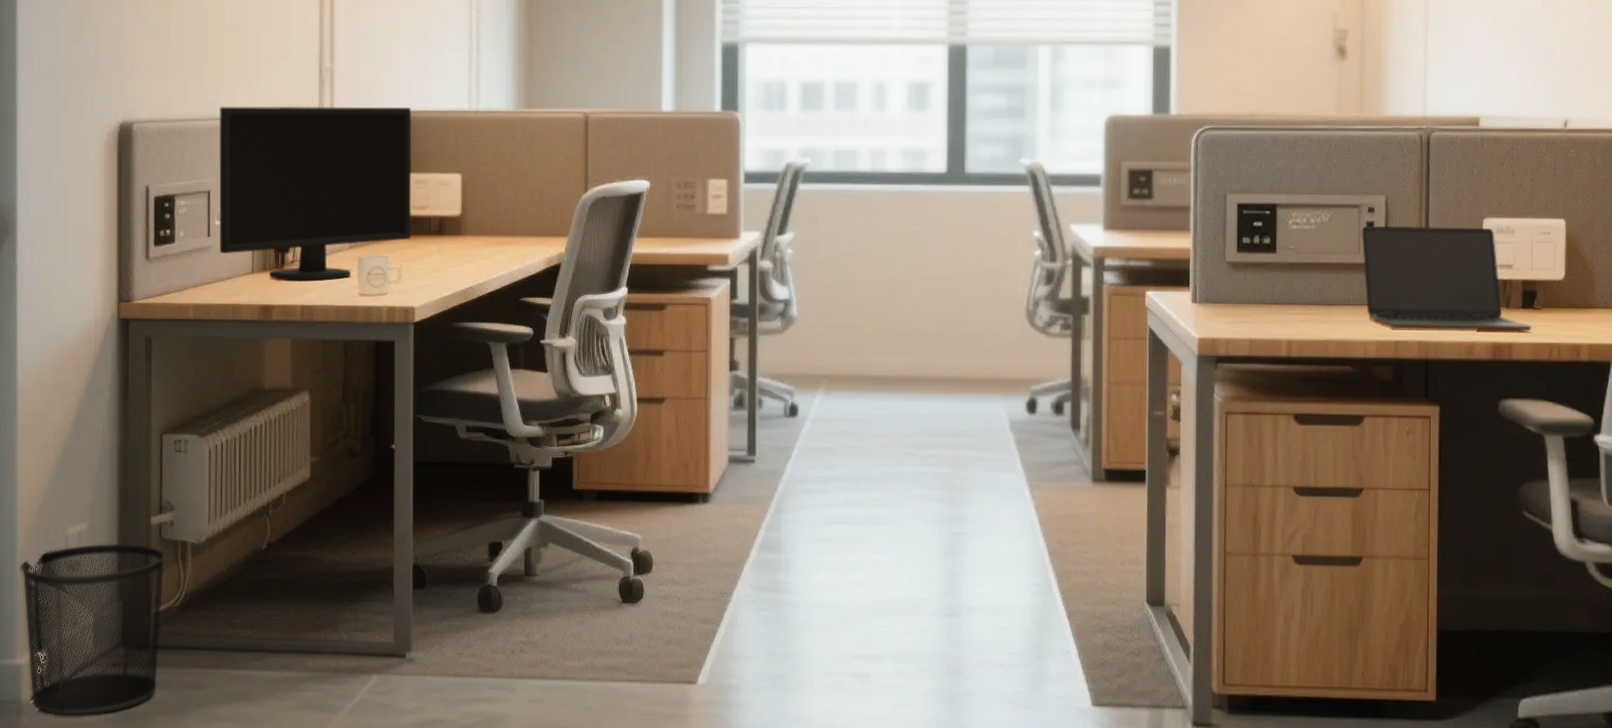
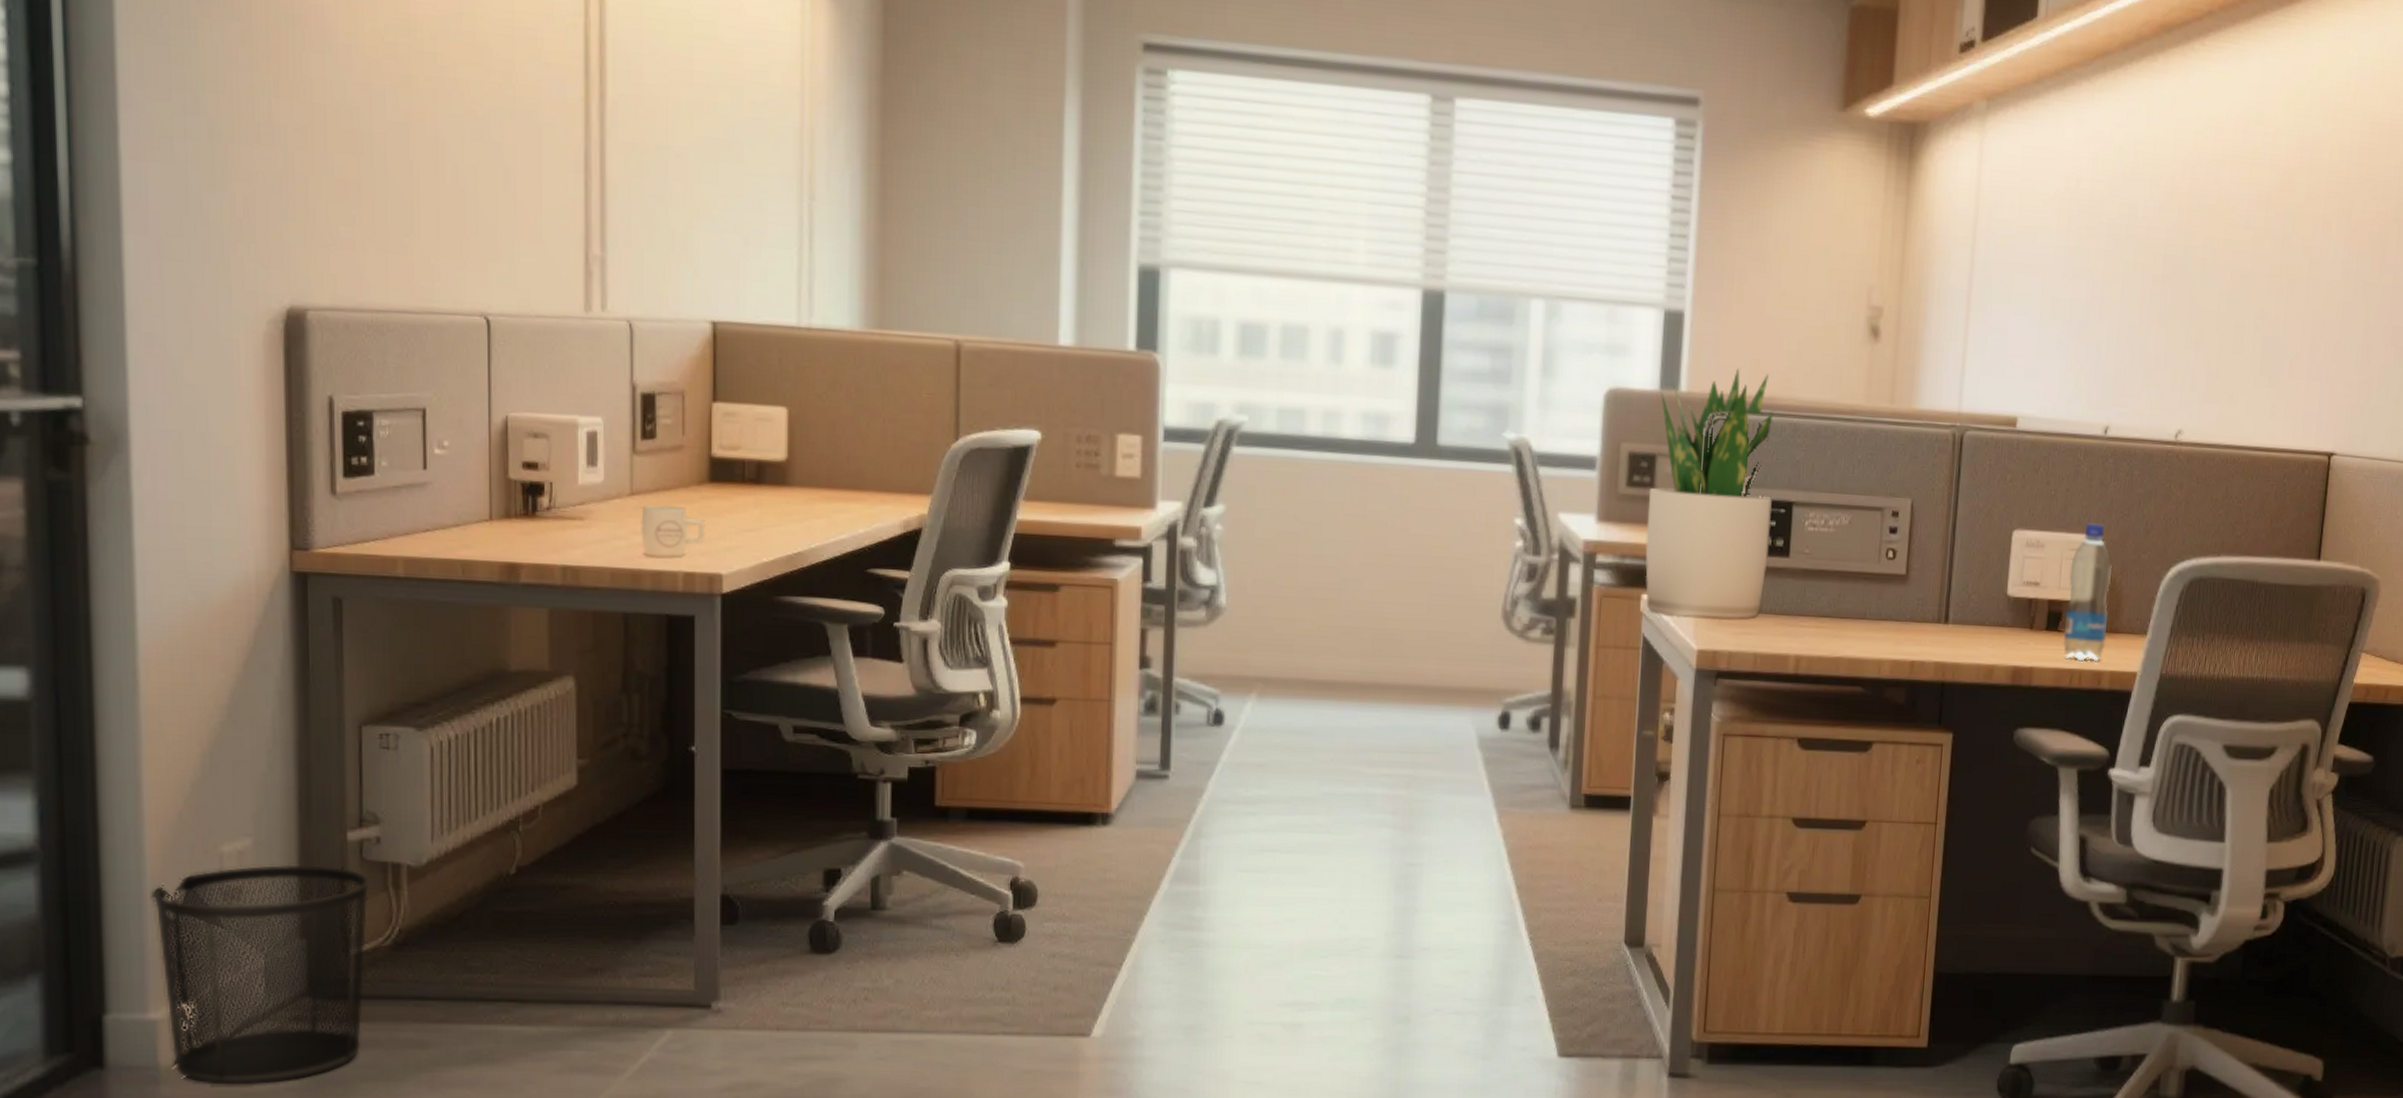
monitor: present [219,106,412,281] -> none [437,296,718,535]
planter: none [1147,91,1258,312] -> present [1644,368,1774,621]
laptop: present [1361,225,1532,332] -> none [1882,532,2055,655]
bottle: none [1539,208,1582,335] -> present [2063,523,2112,661]

